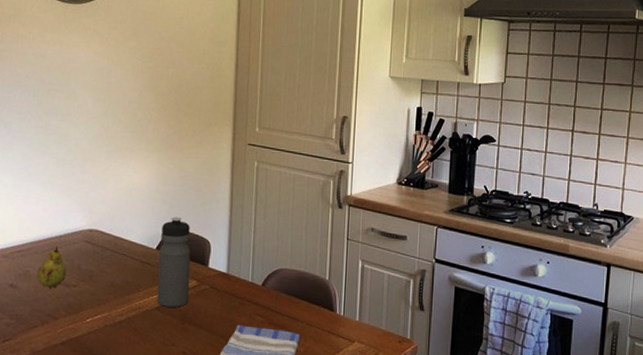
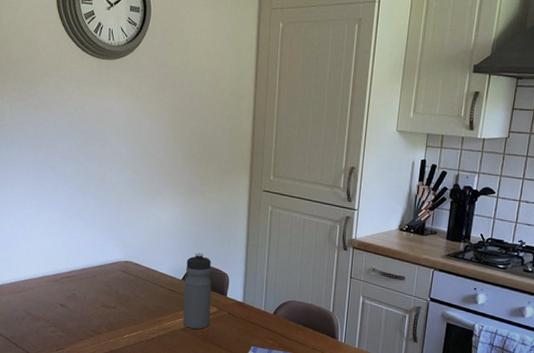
fruit: present [37,246,66,288] -> none [82,274,106,309]

